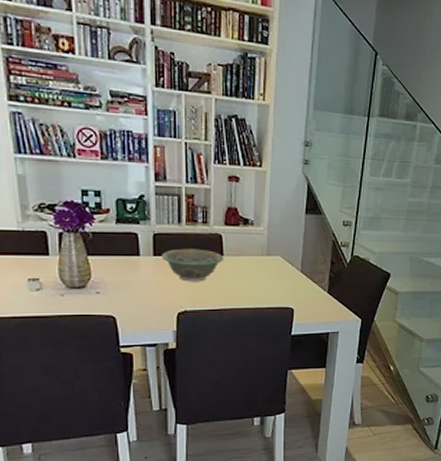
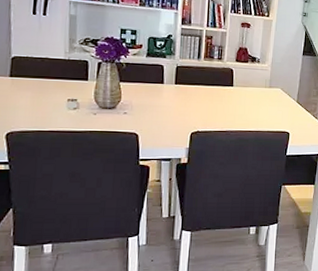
bowl: present [161,248,225,282] -> none [181,79,234,107]

